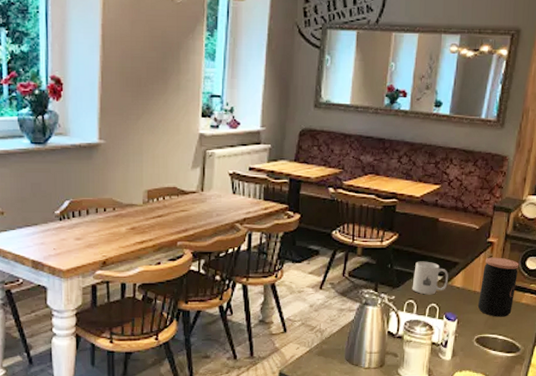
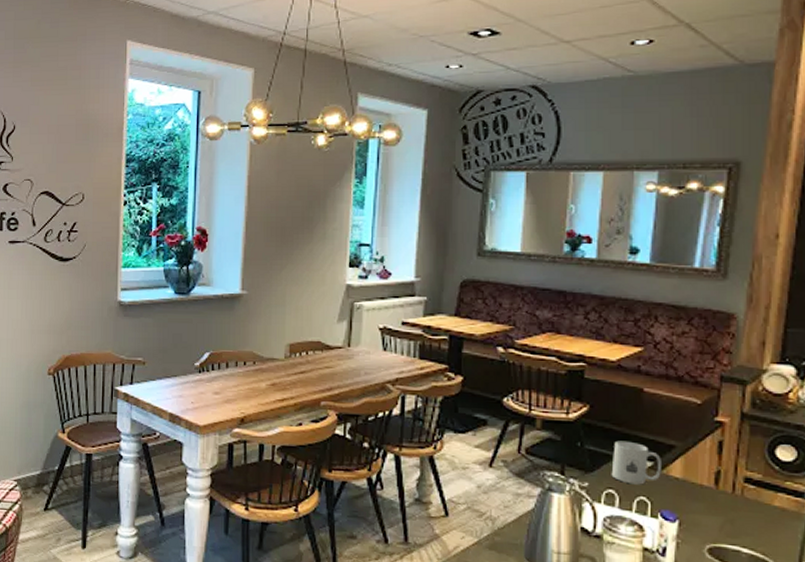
coffee jar: present [477,257,520,317] -> none [707,441,766,523]

